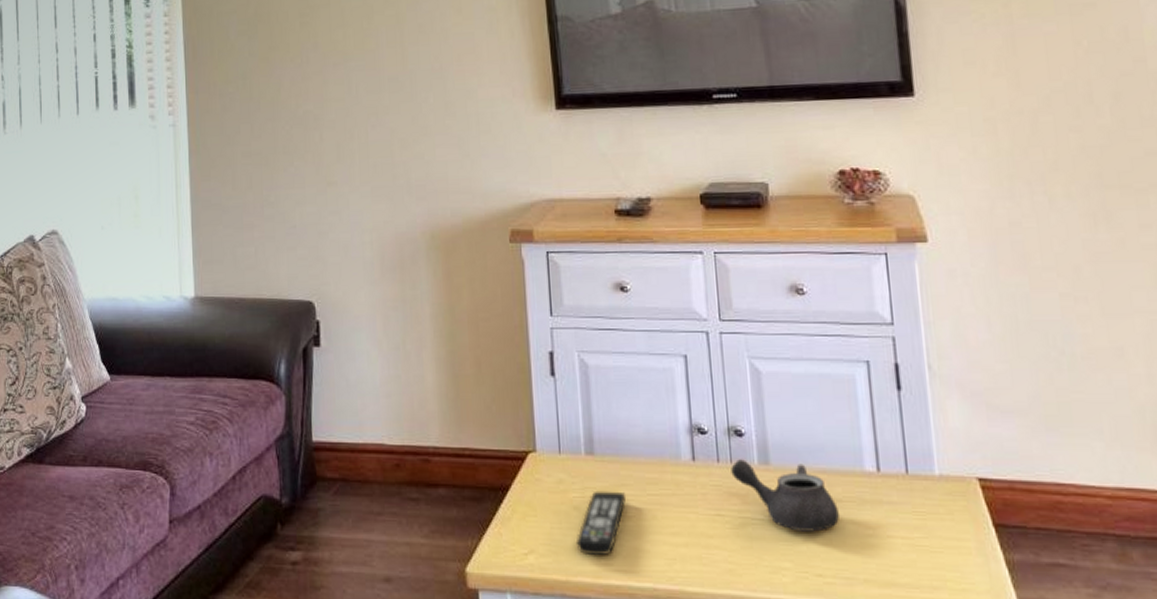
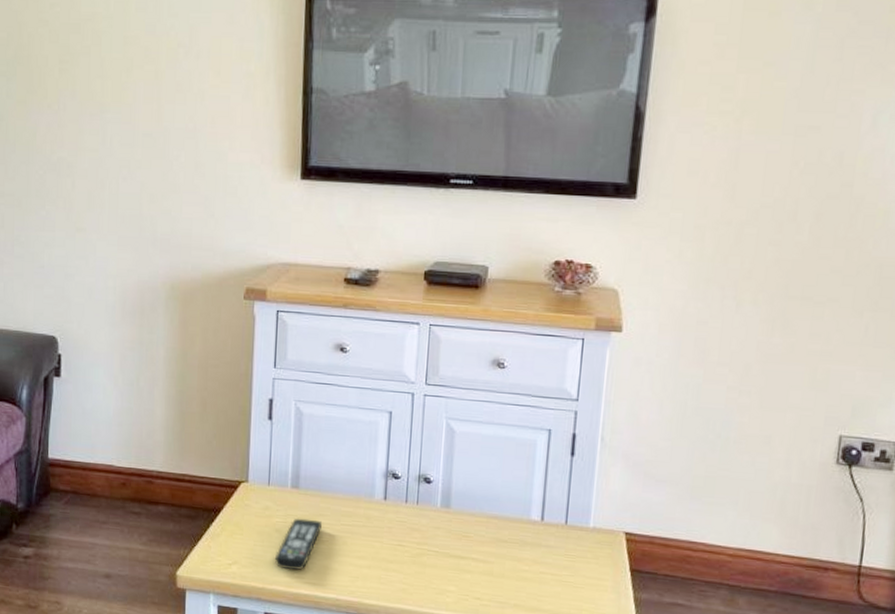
teapot: present [731,459,839,532] -> none [416,502,503,565]

